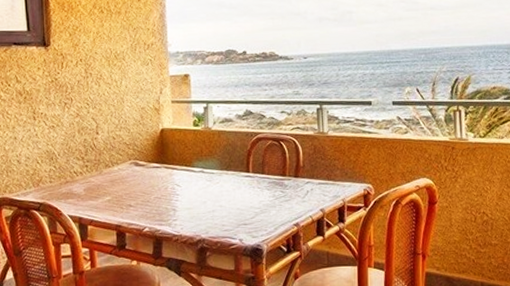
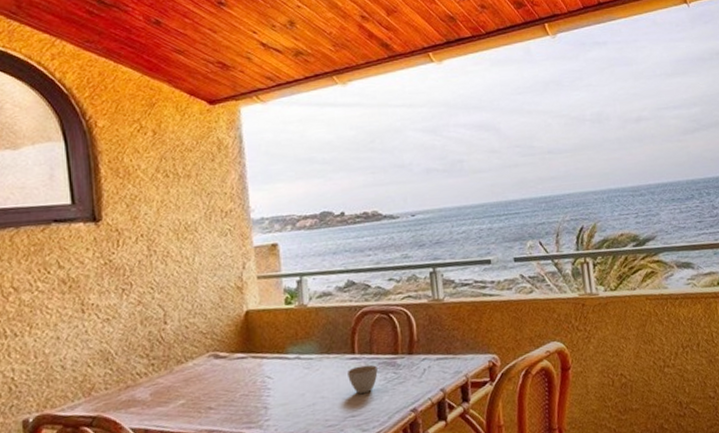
cup: none [242,183,268,206] -> present [348,364,378,394]

